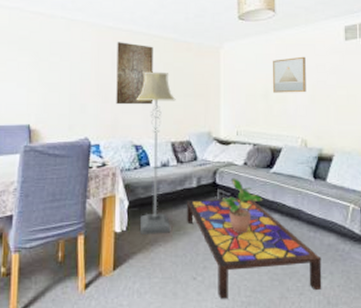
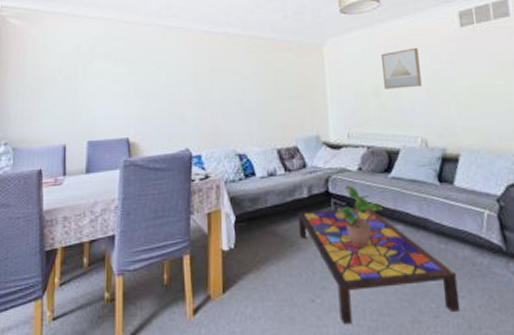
wall art: present [116,42,153,105] -> none [214,45,254,112]
floor lamp: present [136,71,176,235] -> none [236,74,283,252]

